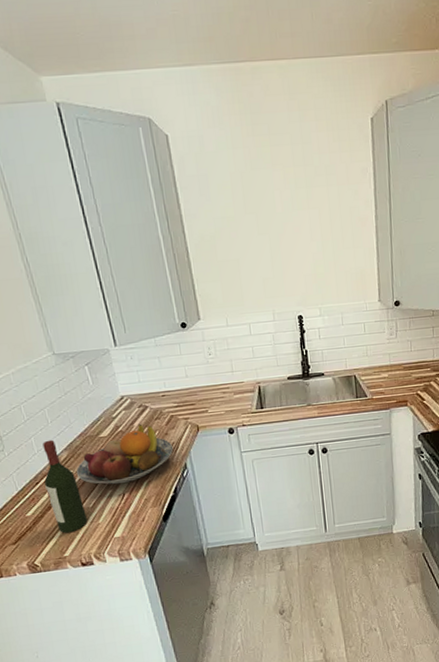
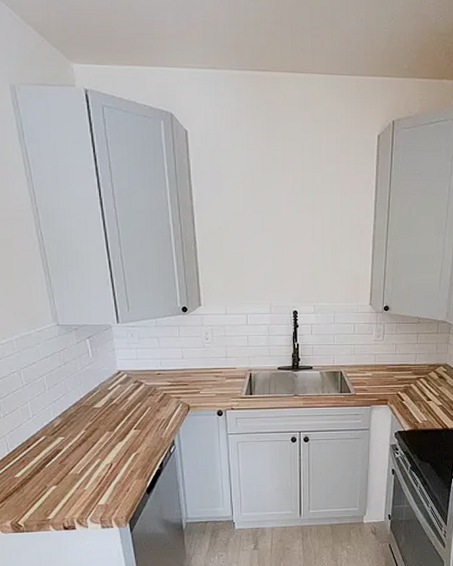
wine bottle: present [43,439,88,534] -> none [36,406,74,497]
fruit bowl: present [76,423,174,484] -> none [67,398,164,453]

